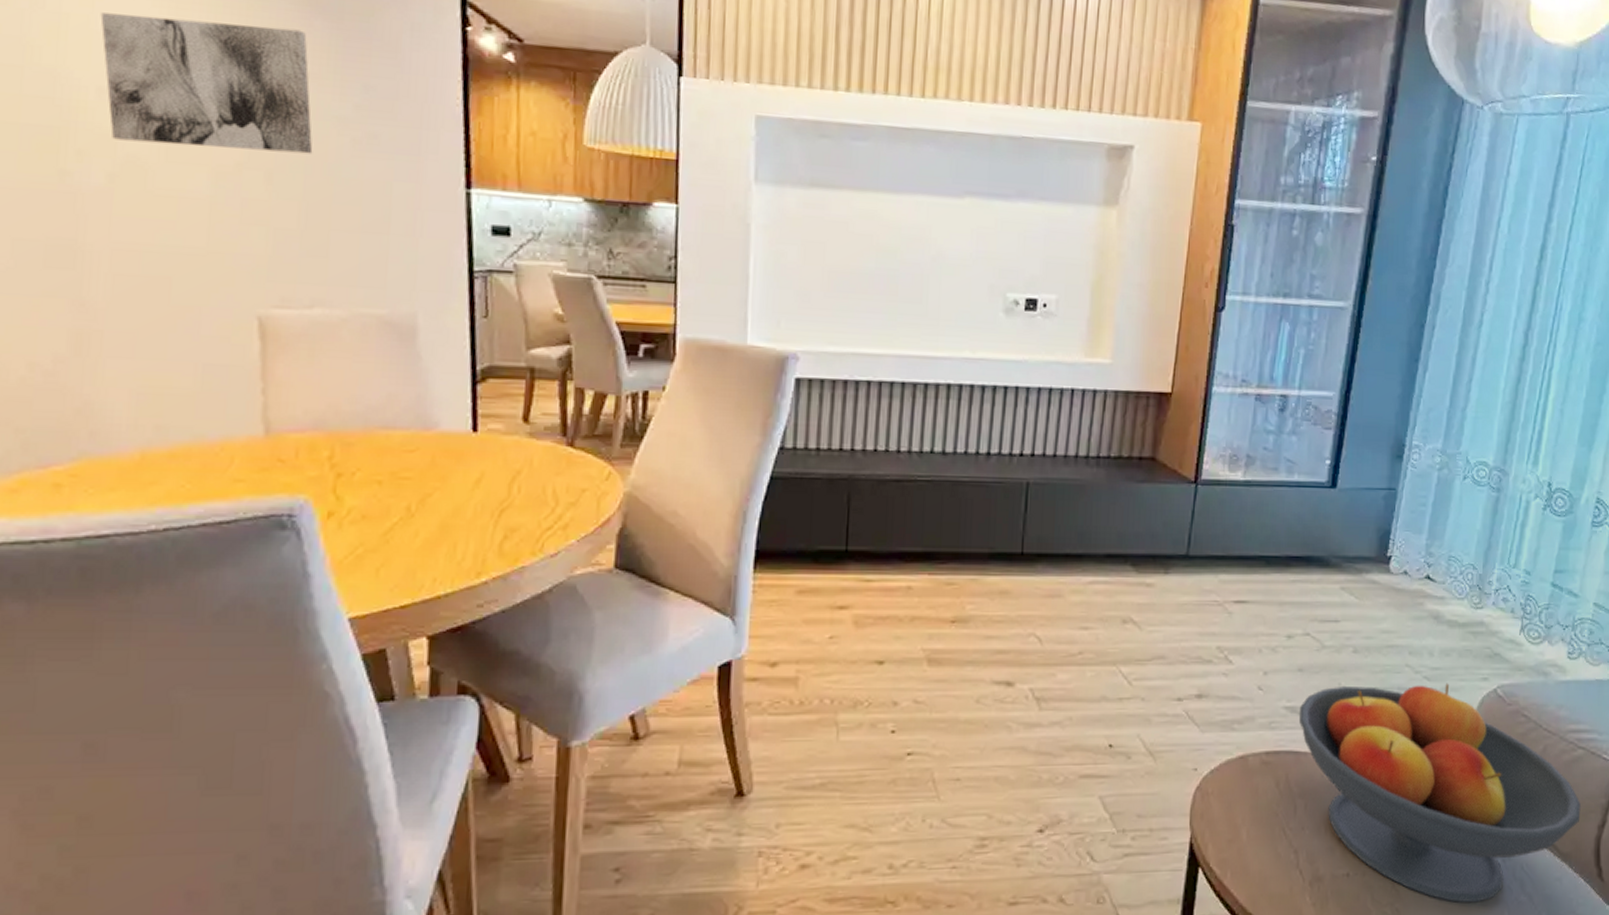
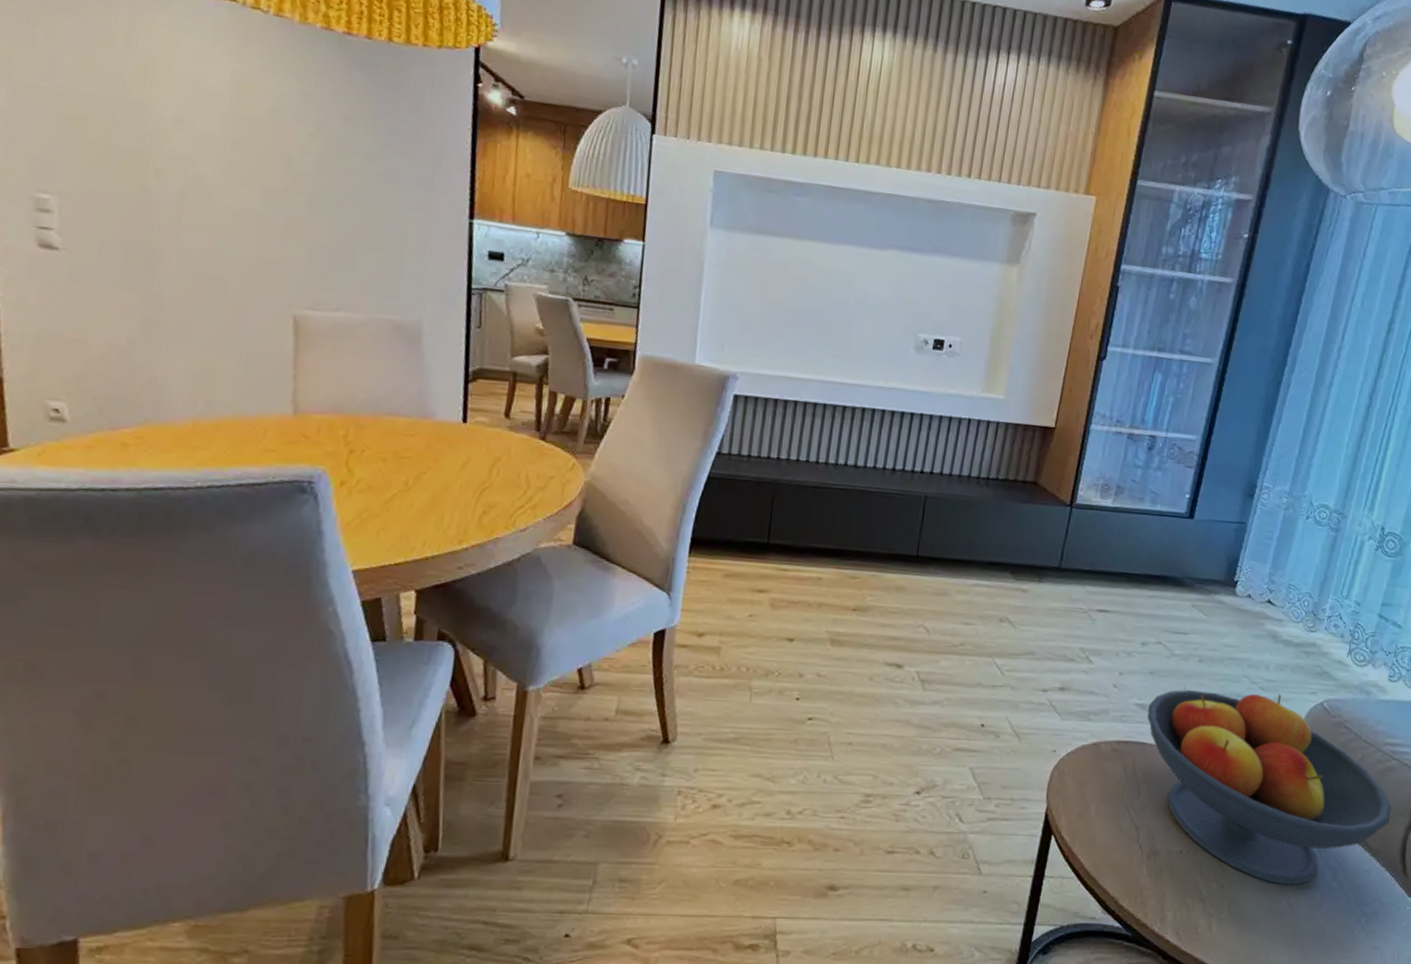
wall art: present [100,12,313,154] -> none [180,57,347,183]

